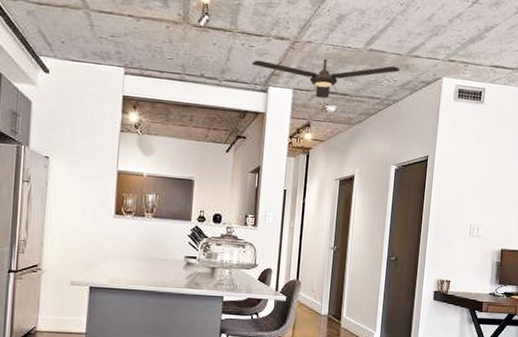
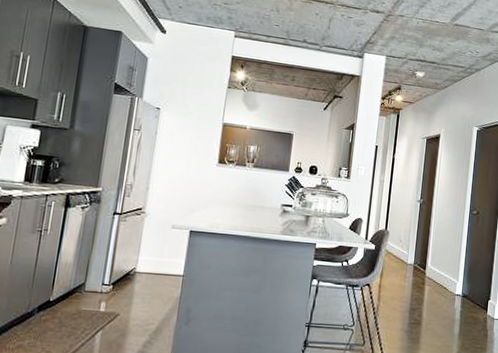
ceiling fan: present [253,58,400,99] -> none [350,29,482,66]

